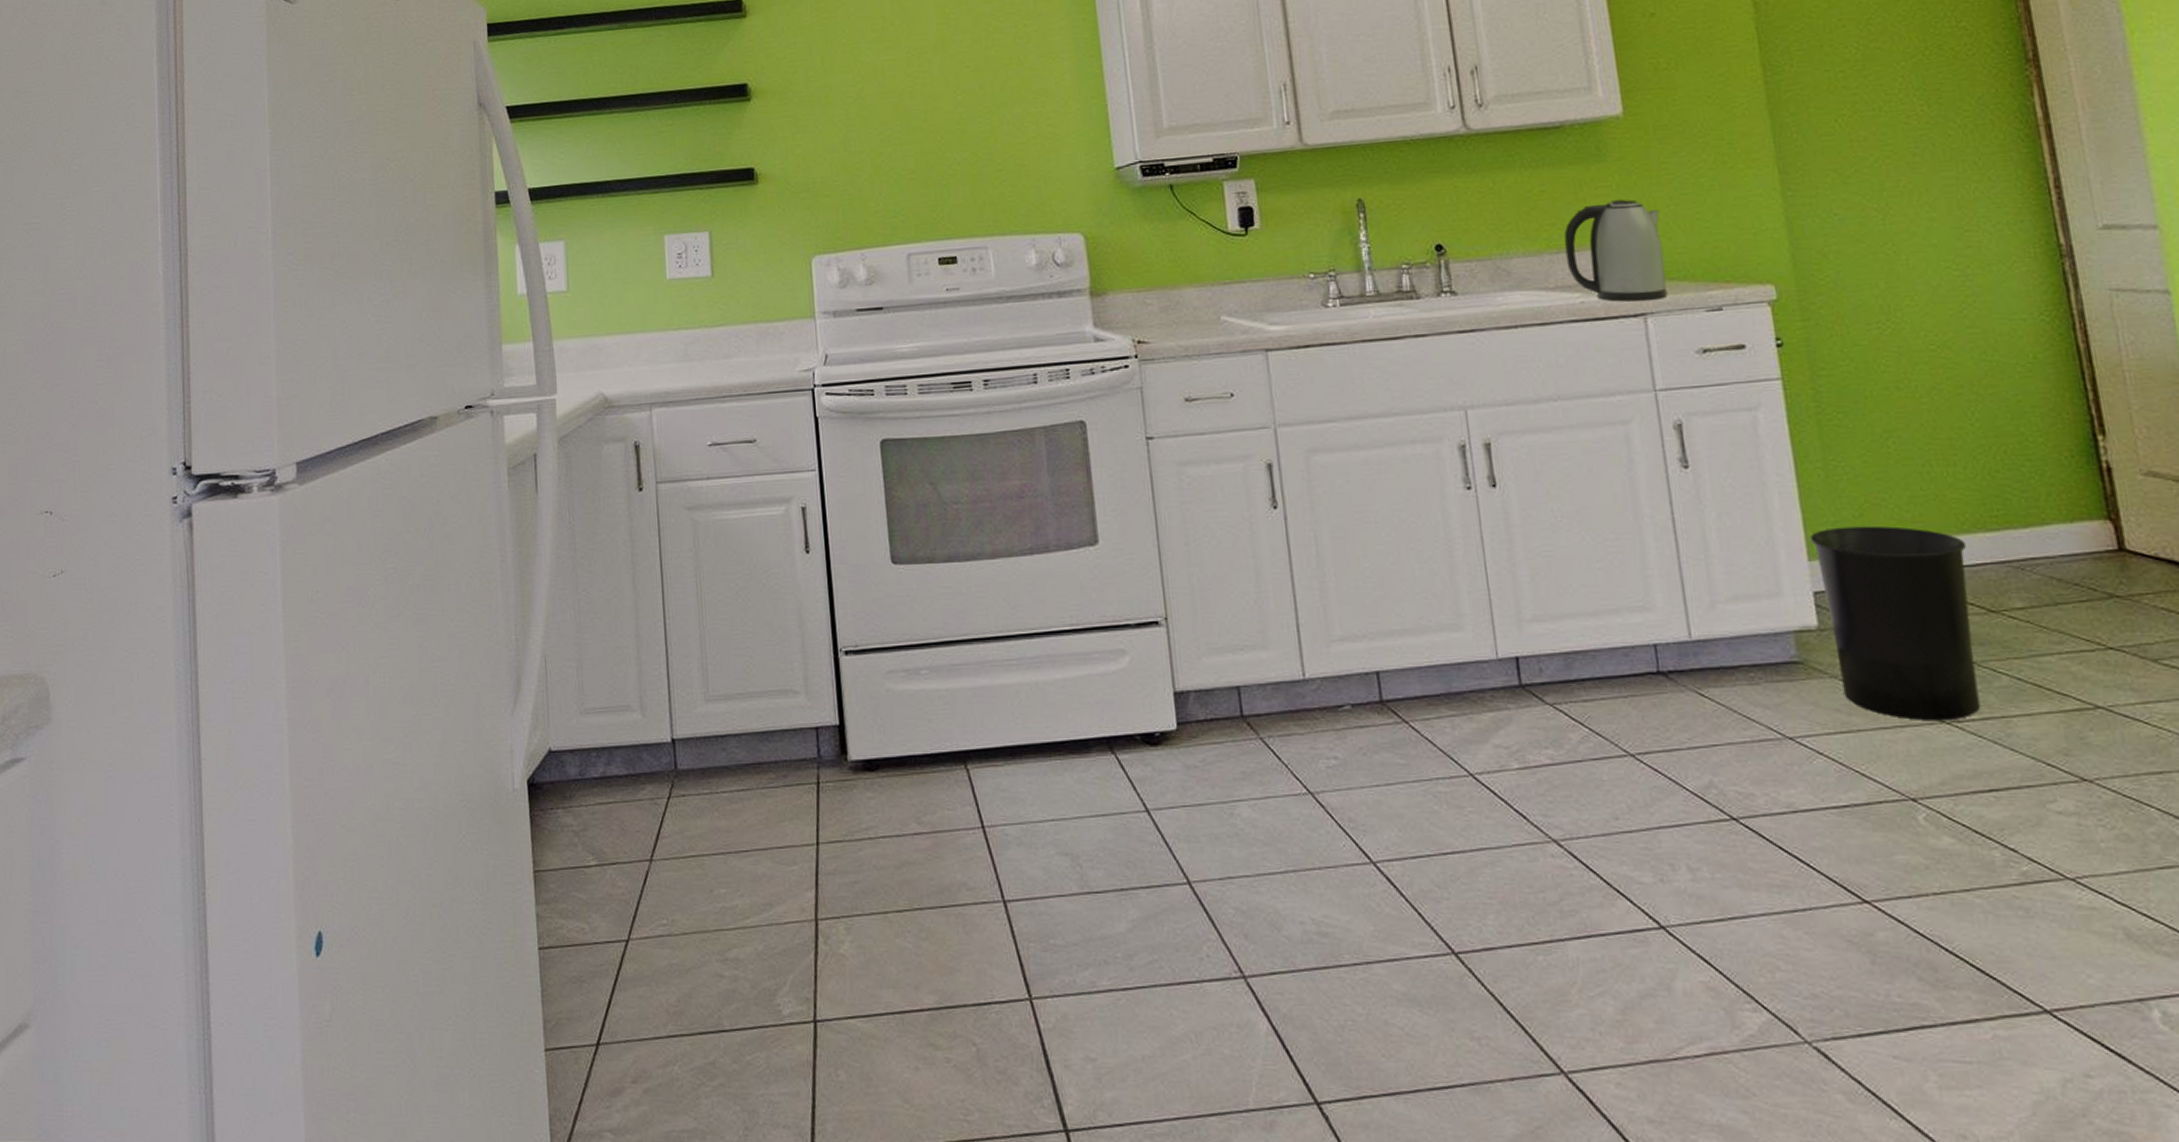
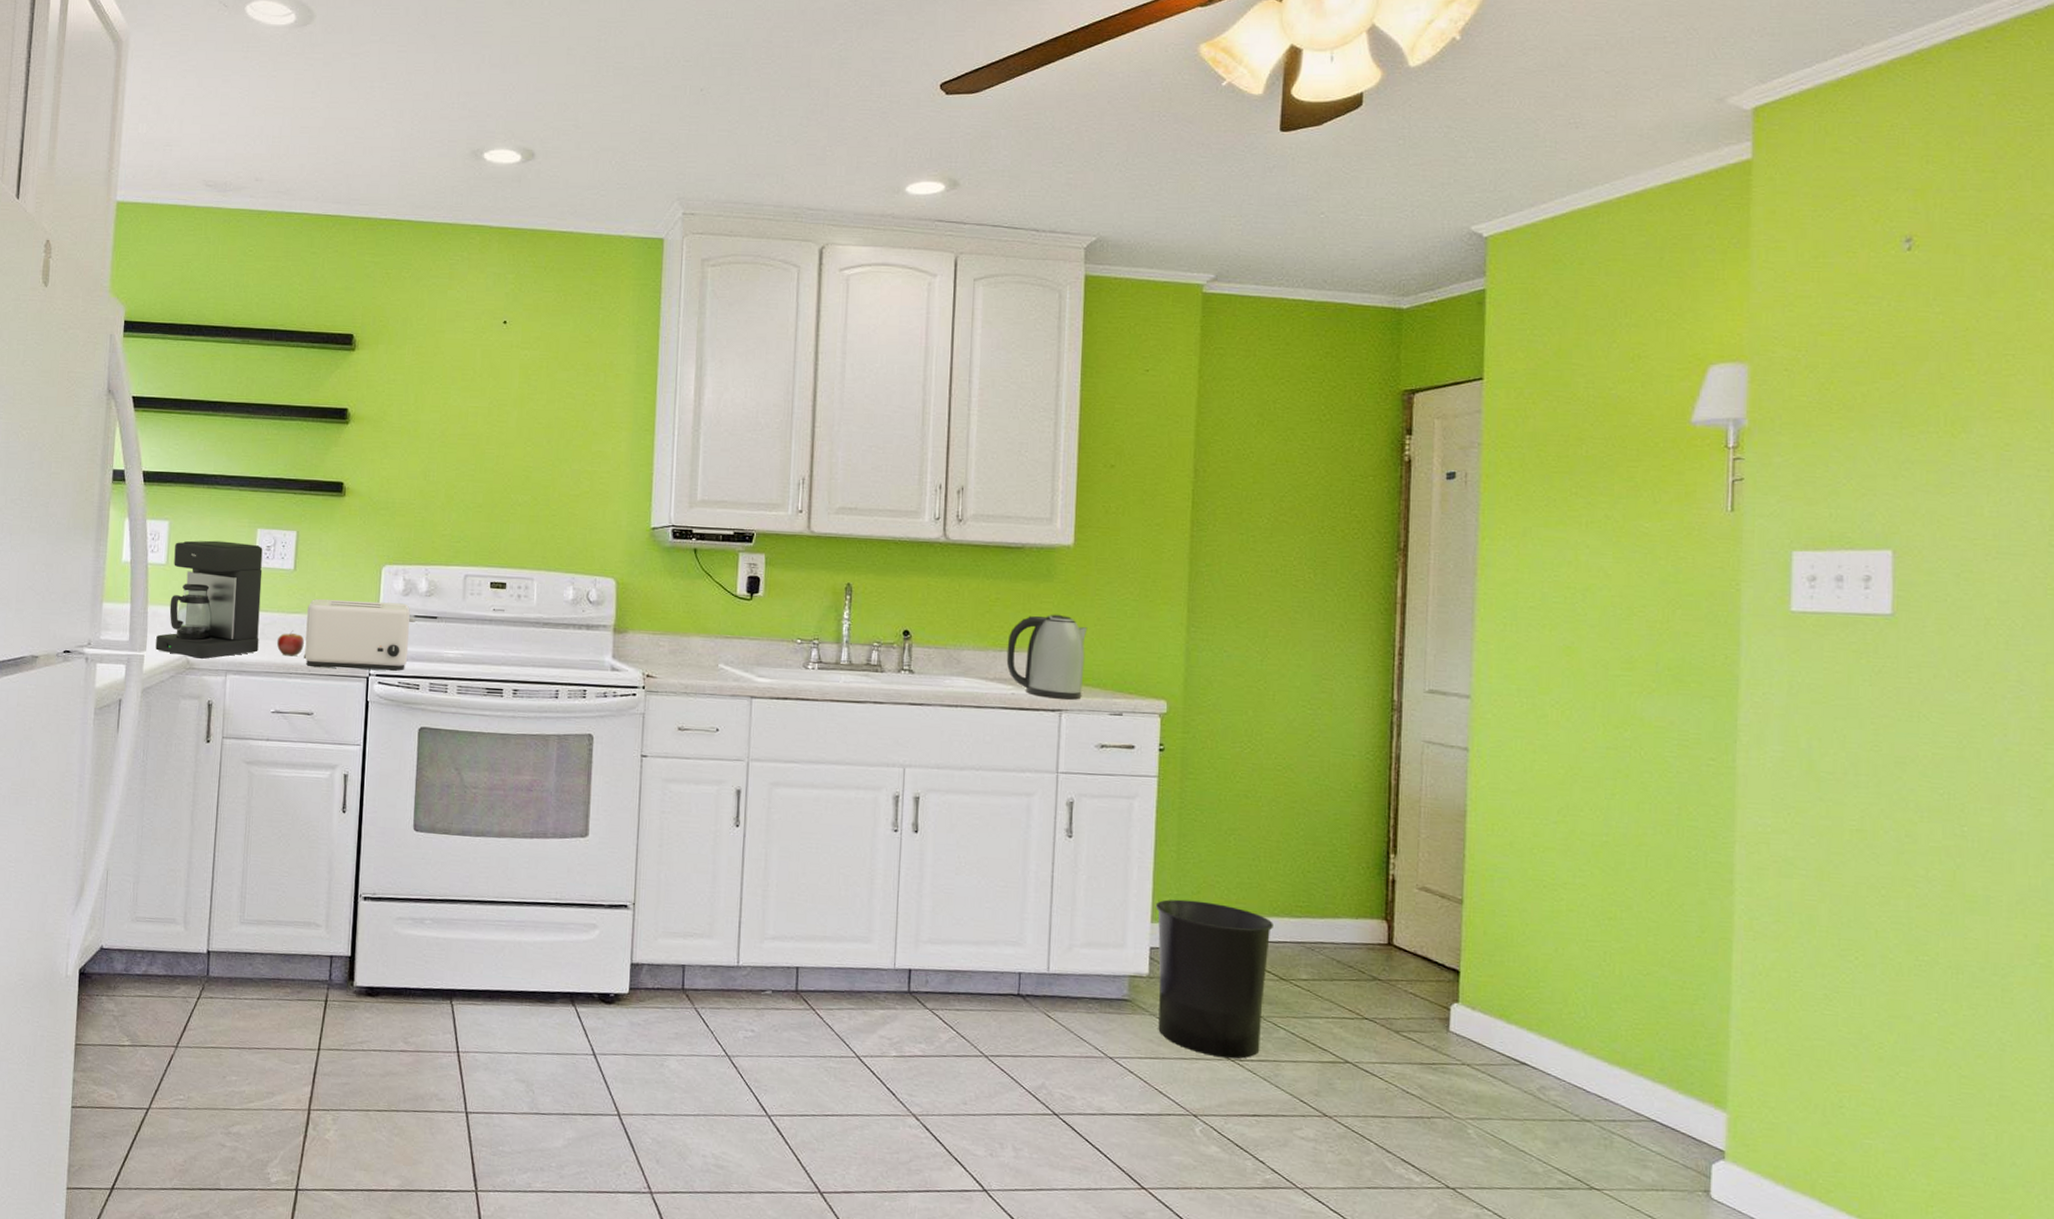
coffee maker: none [566,253,684,394] -> present [155,540,263,659]
fruit: none [703,346,735,377] -> present [276,630,304,656]
toaster: none [733,297,858,386] -> present [303,598,415,671]

